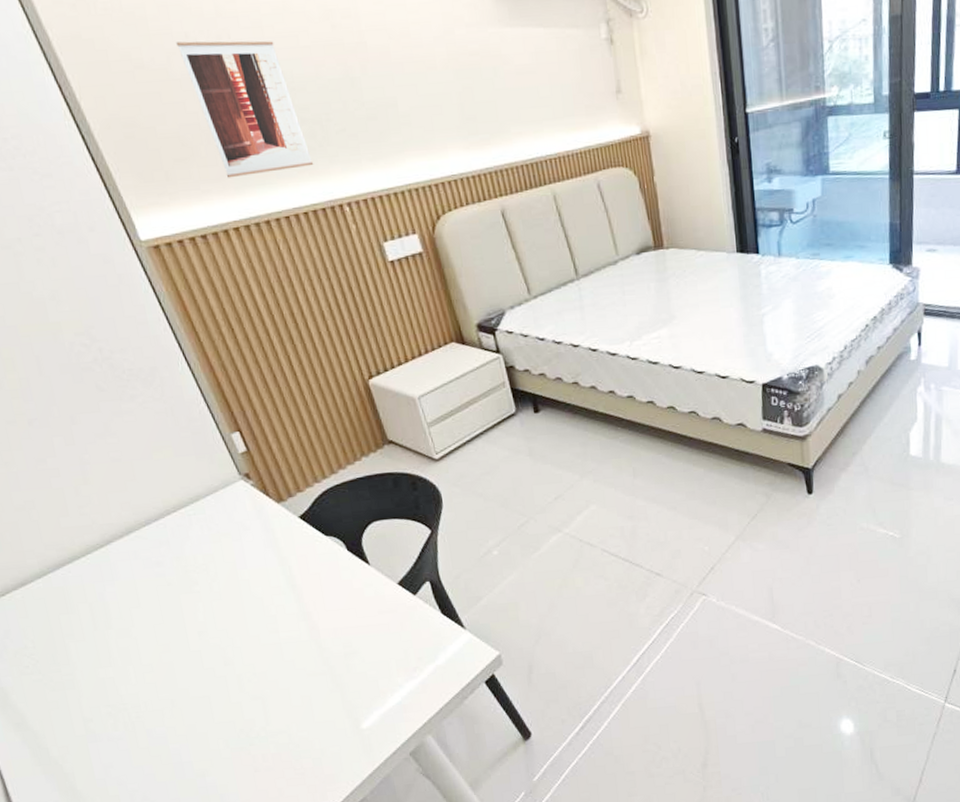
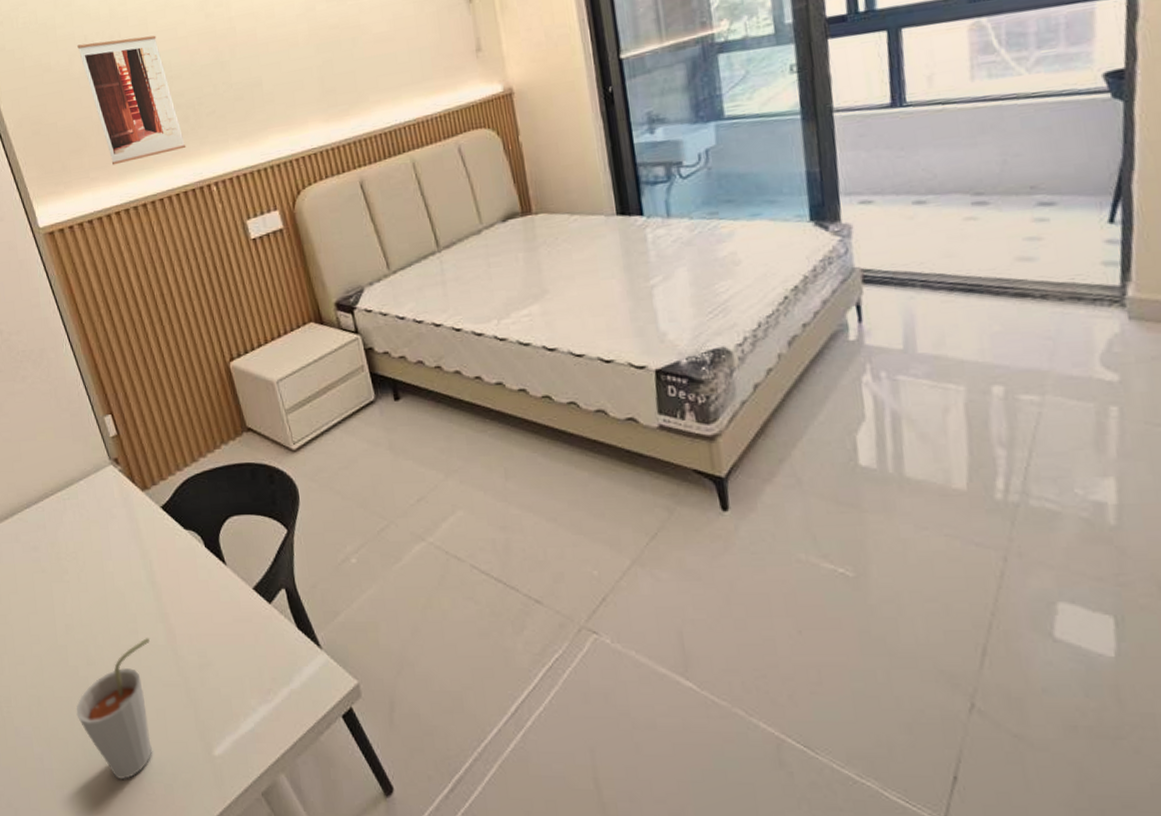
cup: none [214,635,300,761] -> present [76,638,153,780]

